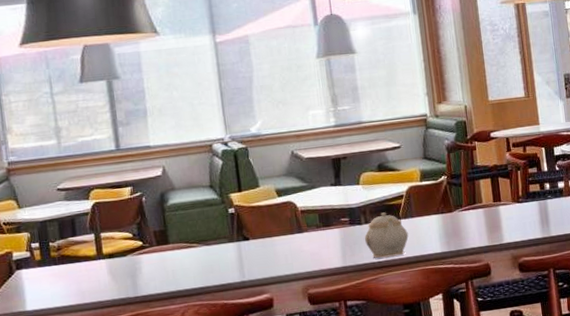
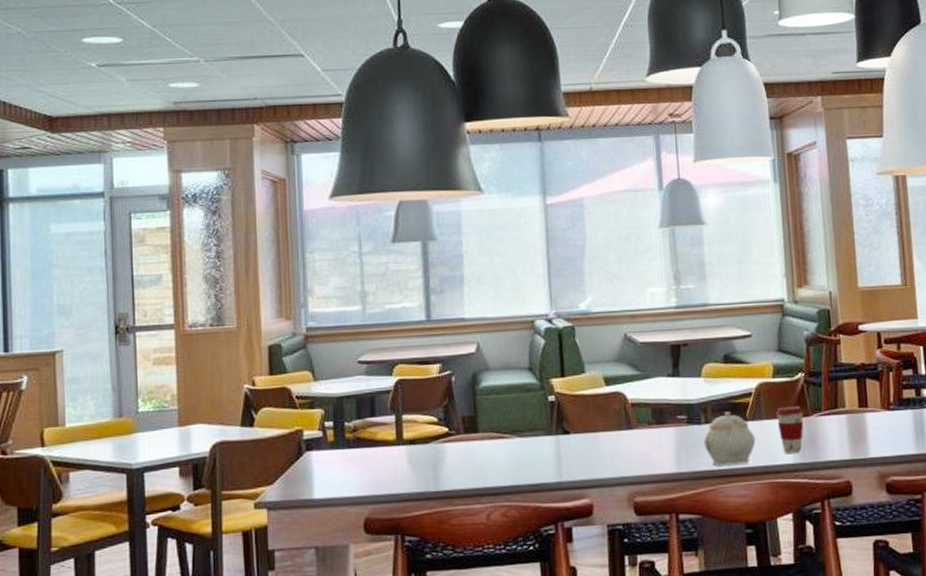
coffee cup: none [424,203,448,244] -> present [775,405,804,453]

